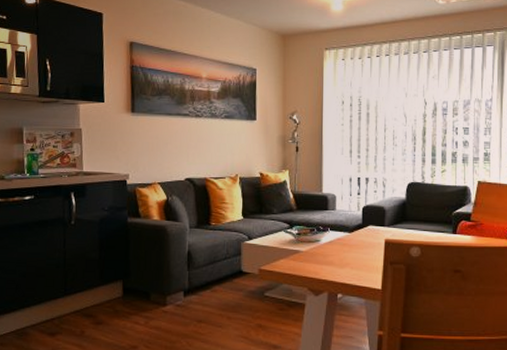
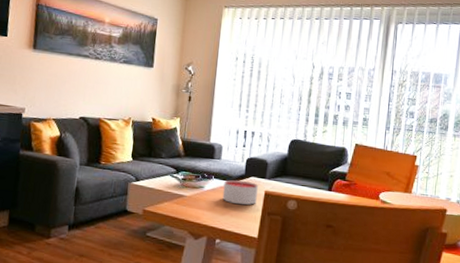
candle: none [341,230,377,256] -> present [222,180,258,205]

